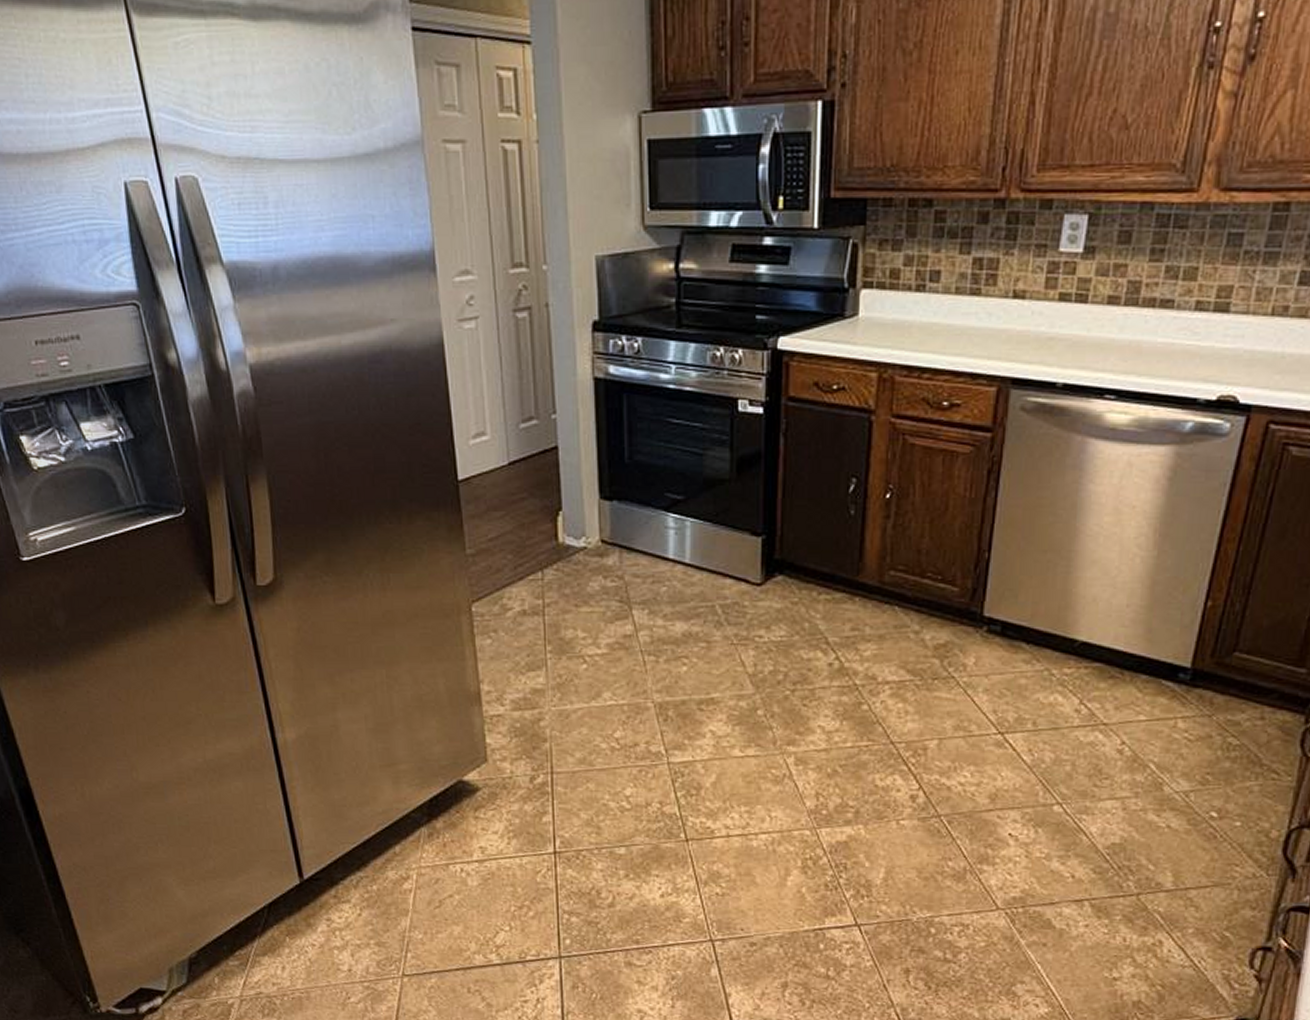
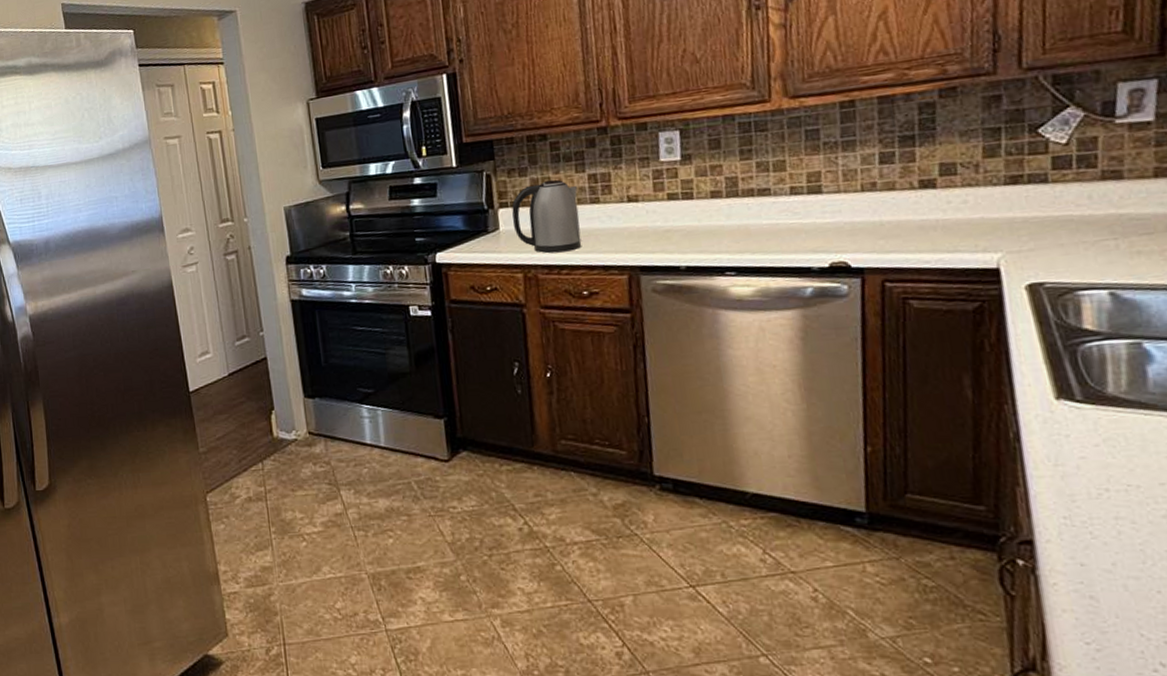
kettle: none [876,259,957,352] -> present [511,179,582,253]

